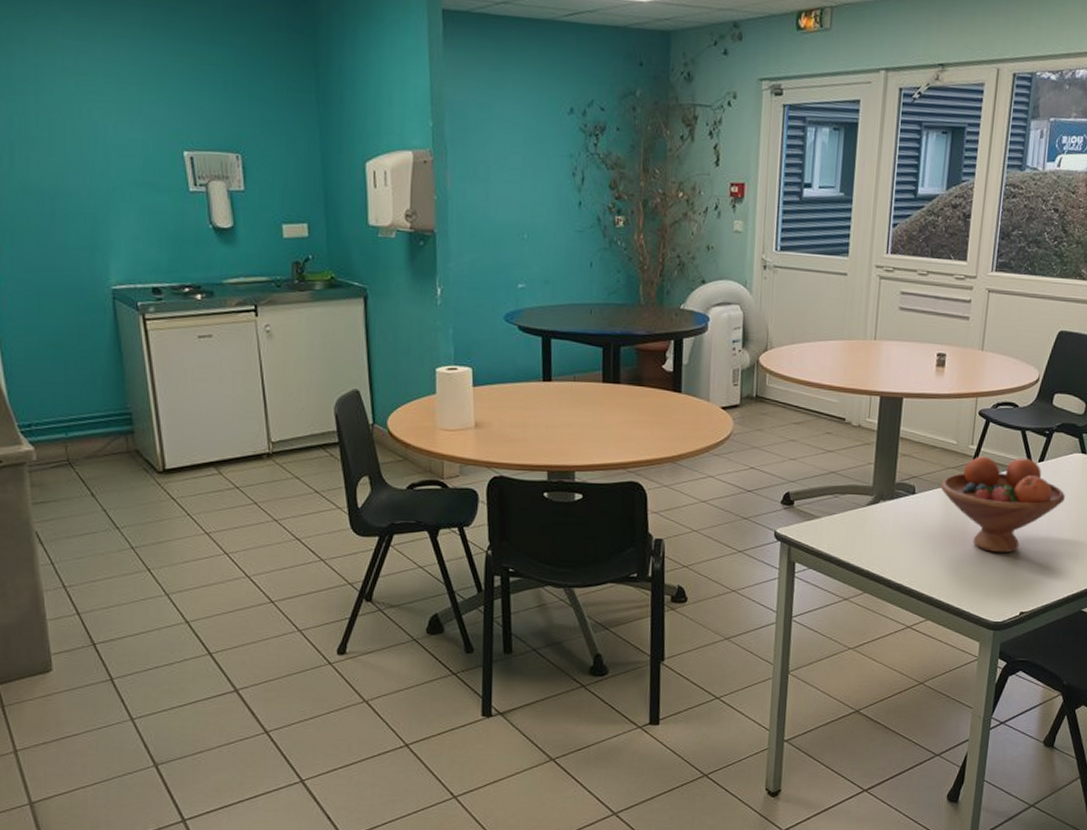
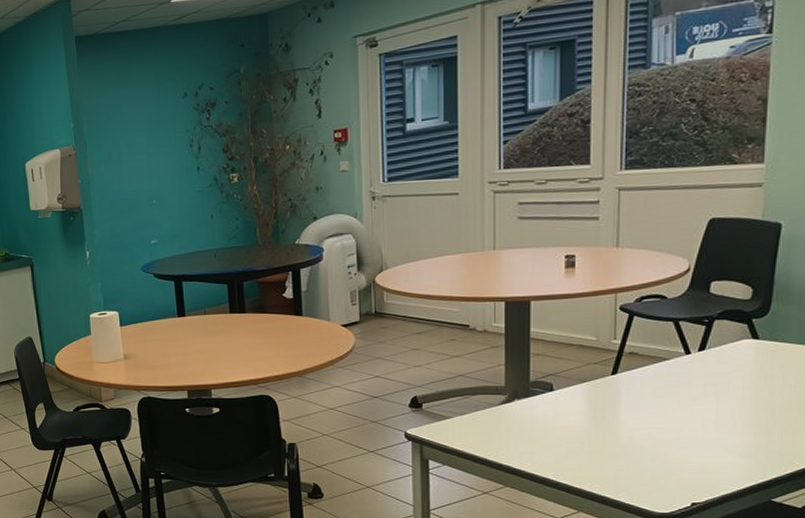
fruit bowl: present [940,456,1065,554] -> none [582,348,736,445]

